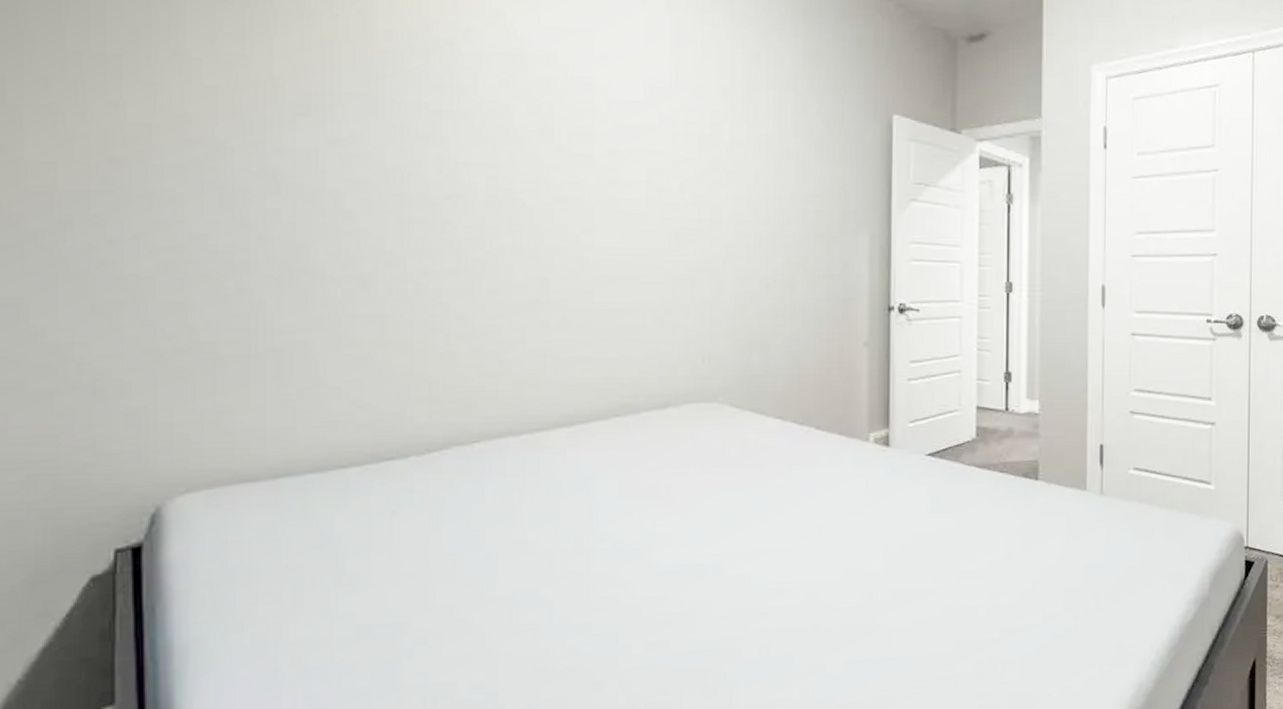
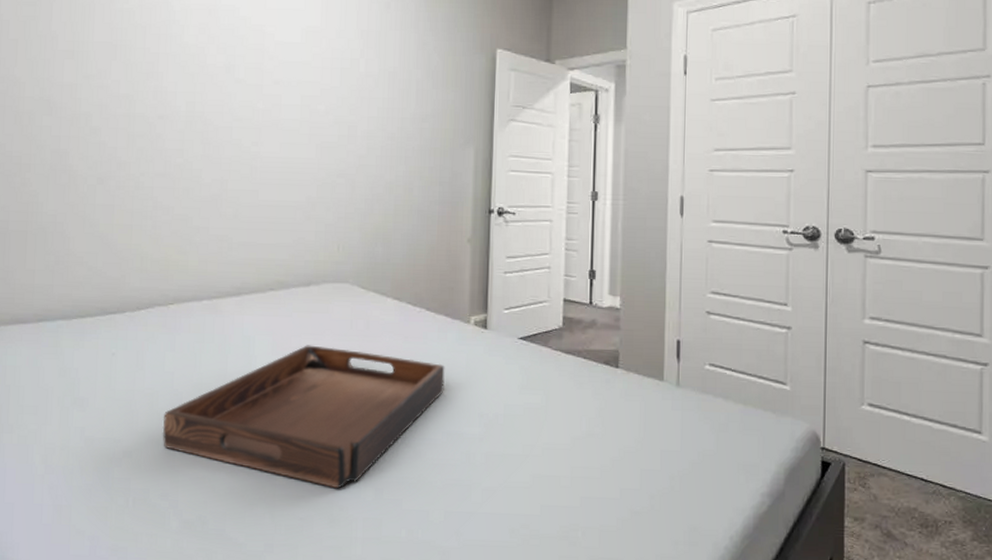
serving tray: none [471,481,841,652] -> present [162,345,445,489]

